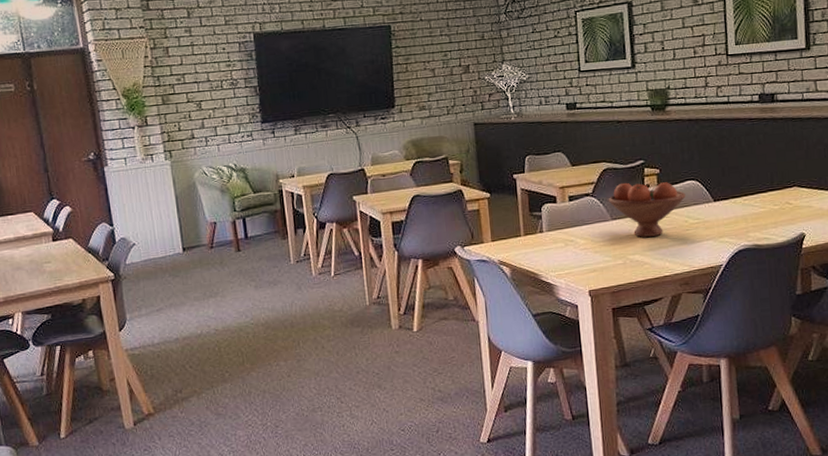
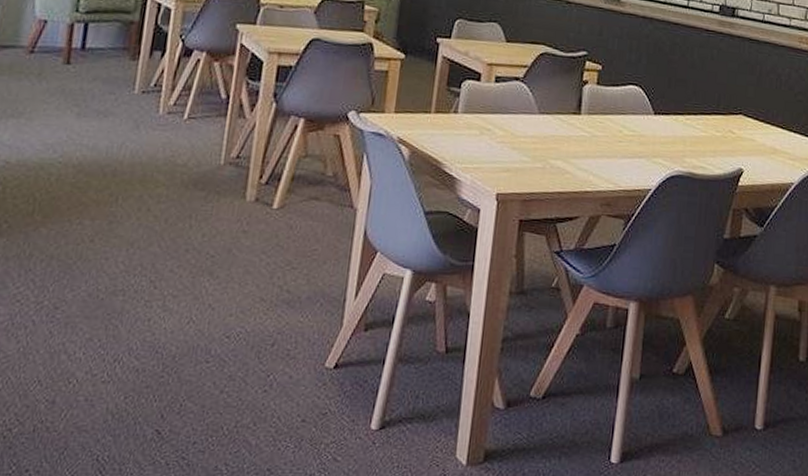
fruit bowl: present [608,182,686,237] -> none [539,73,625,143]

